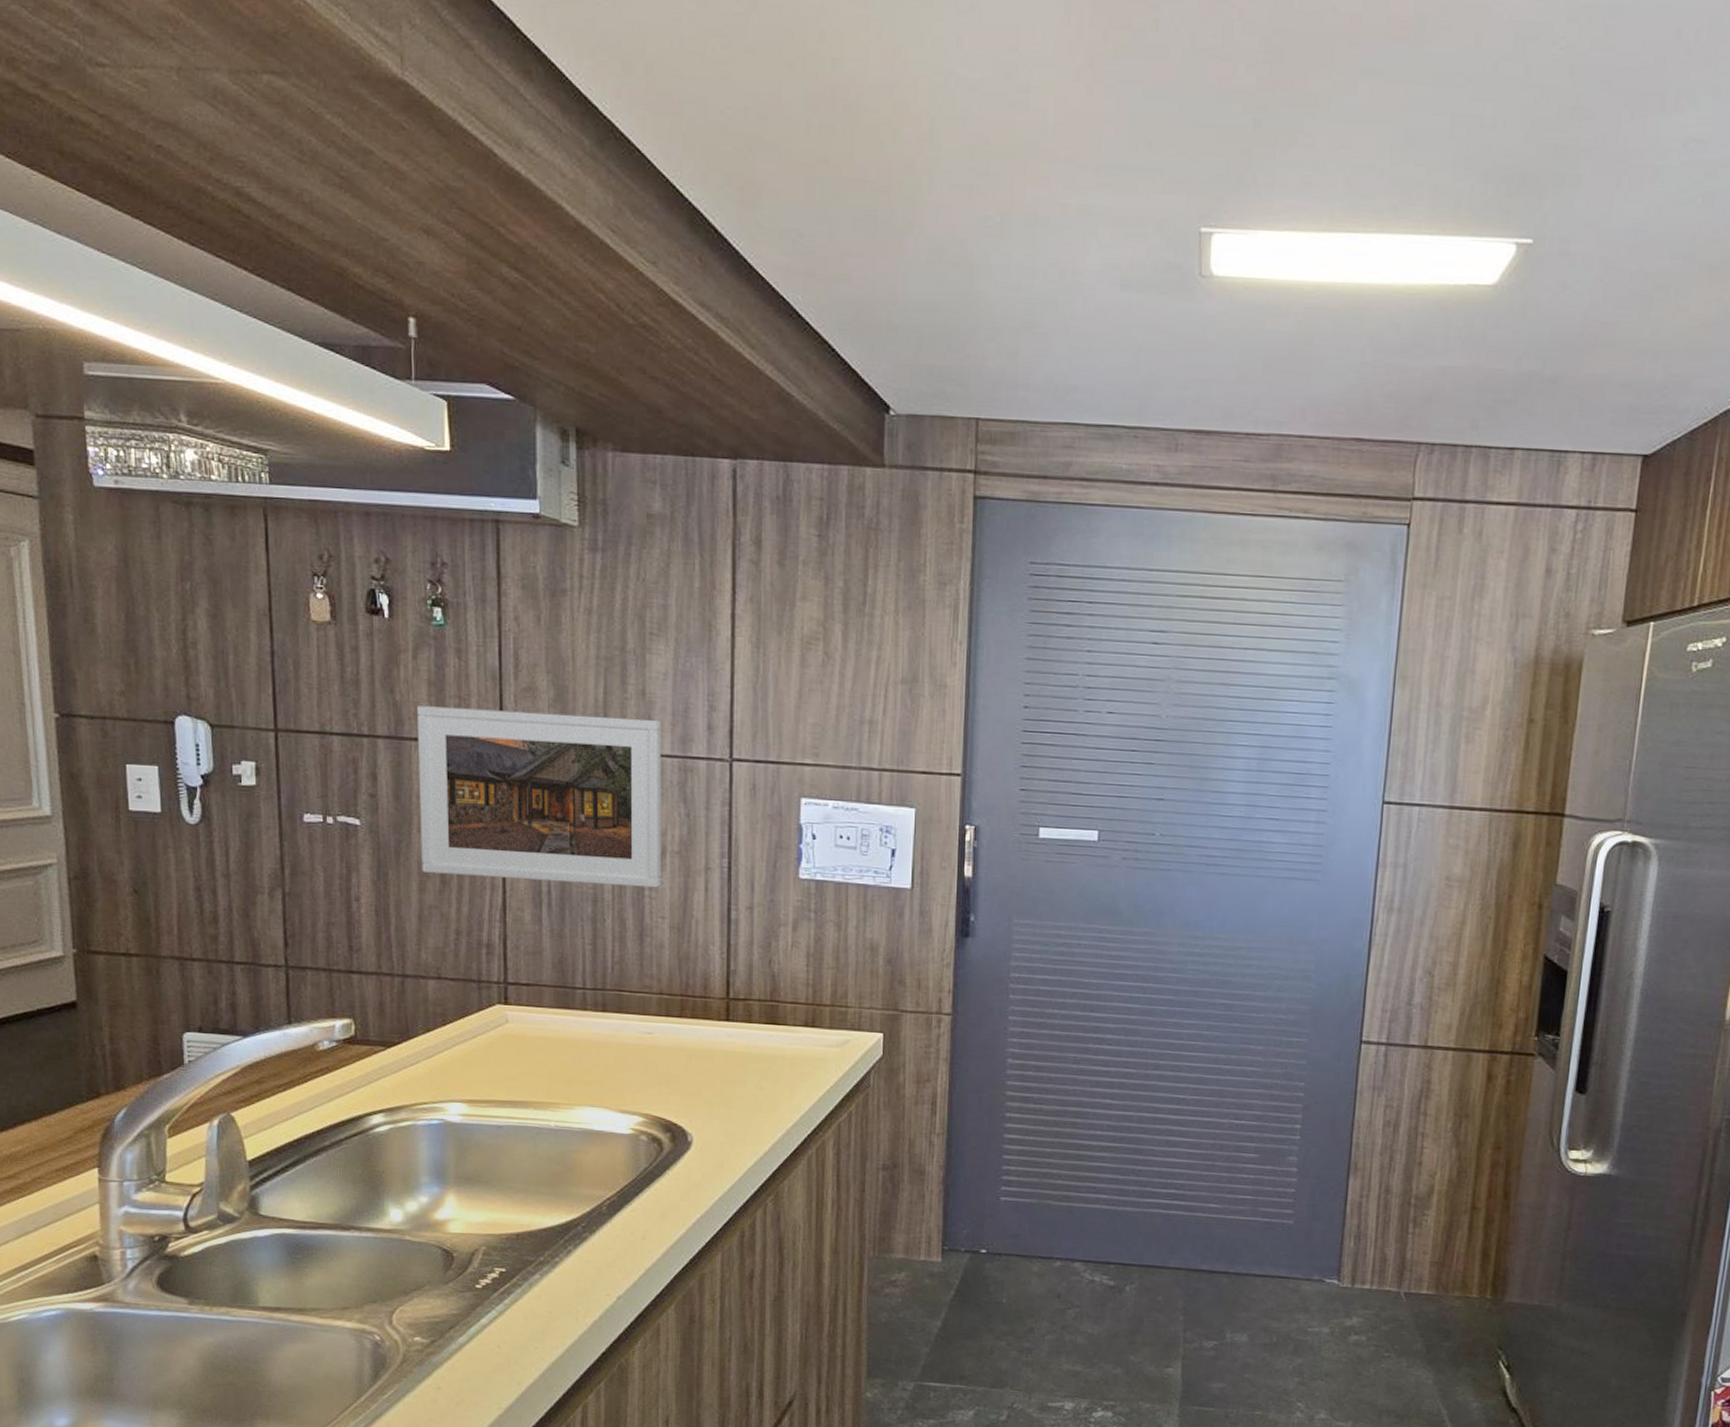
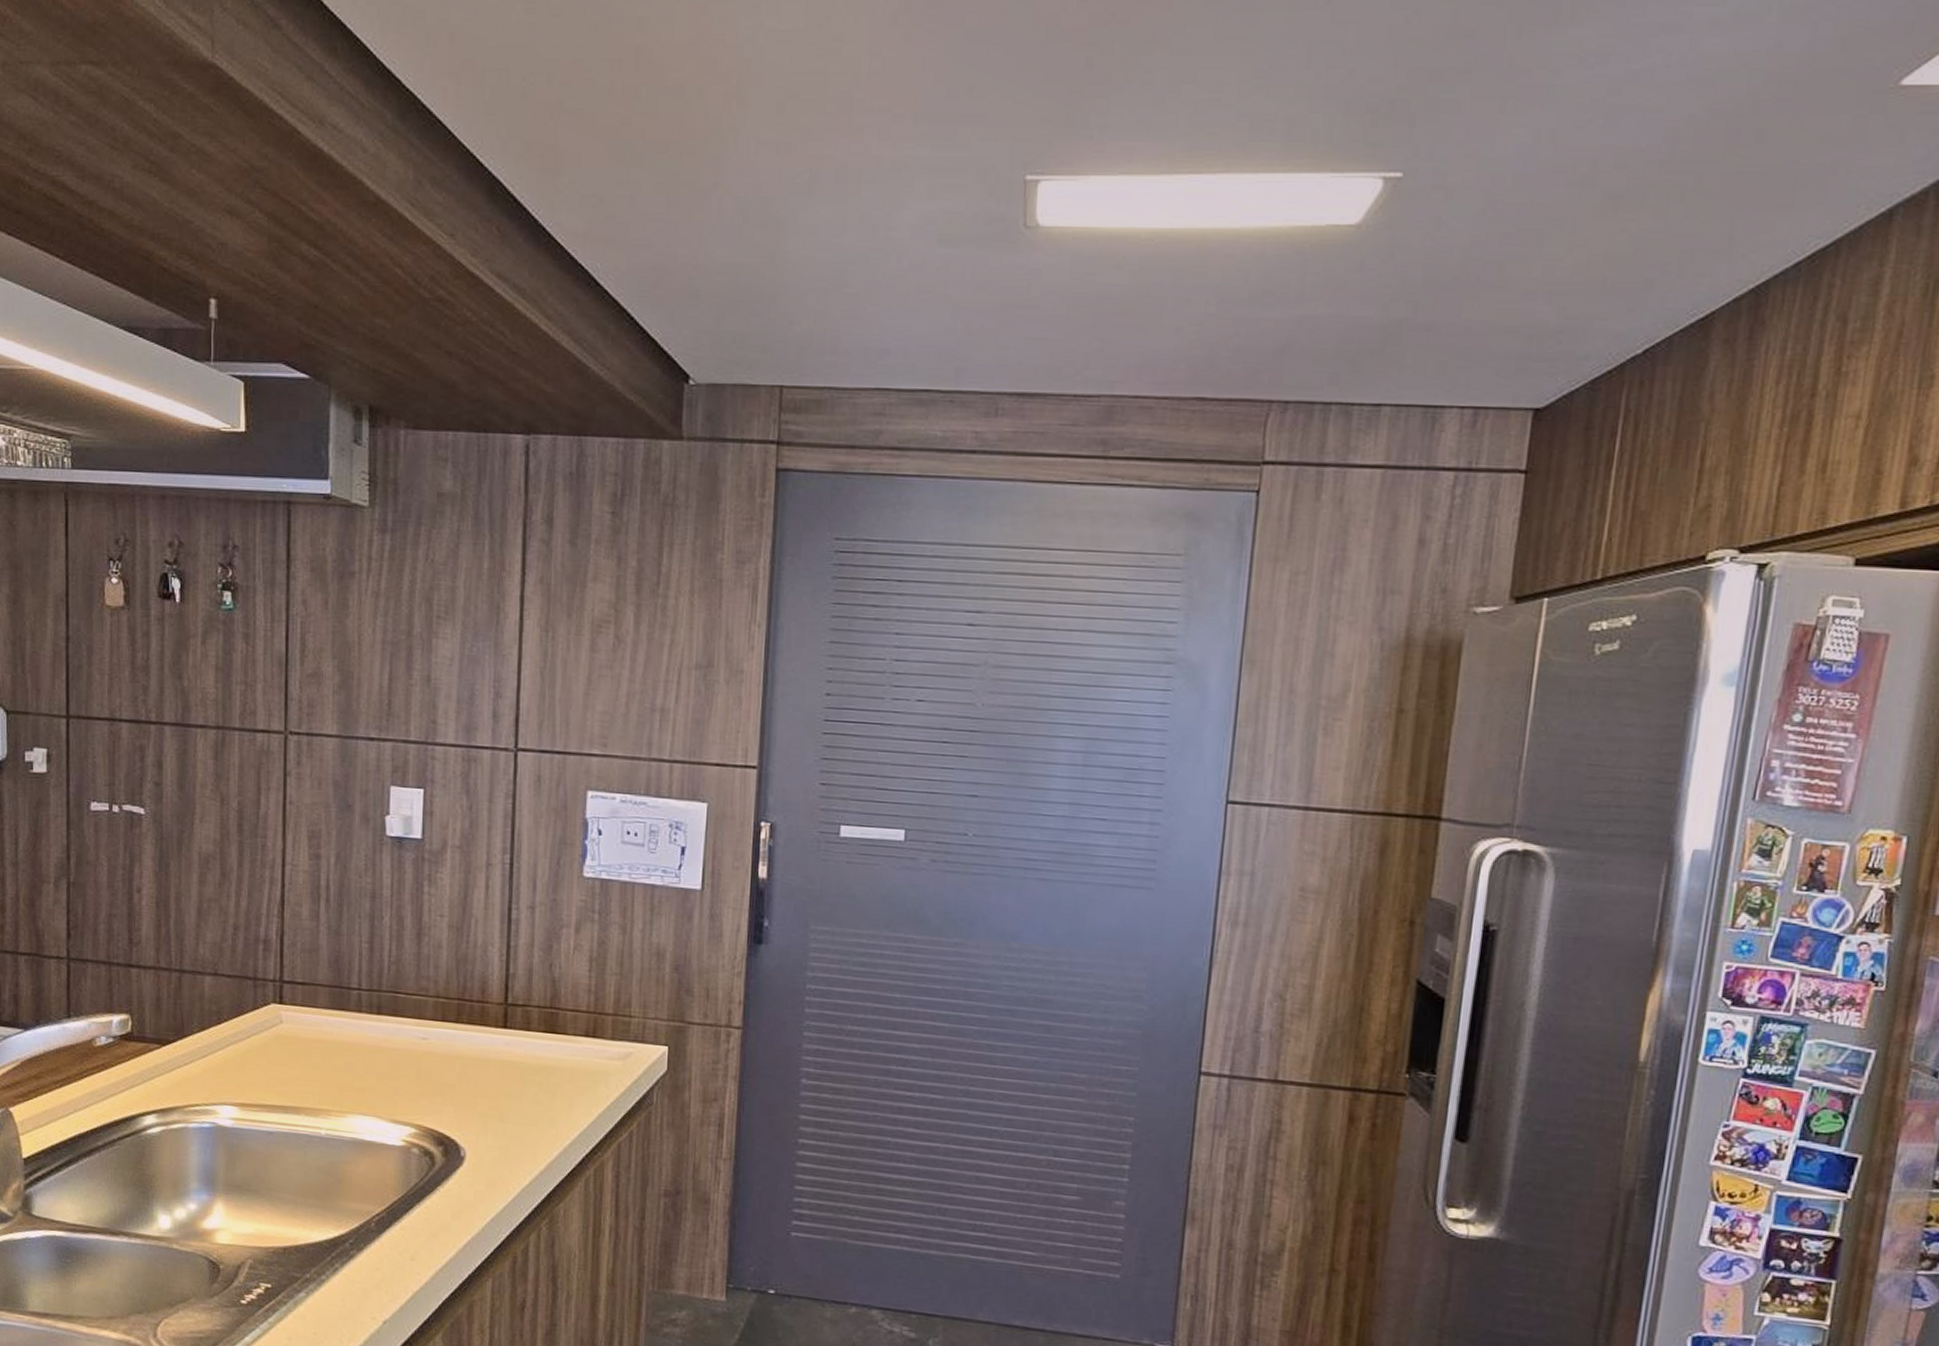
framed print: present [417,705,661,888] -> none [203,692,446,884]

